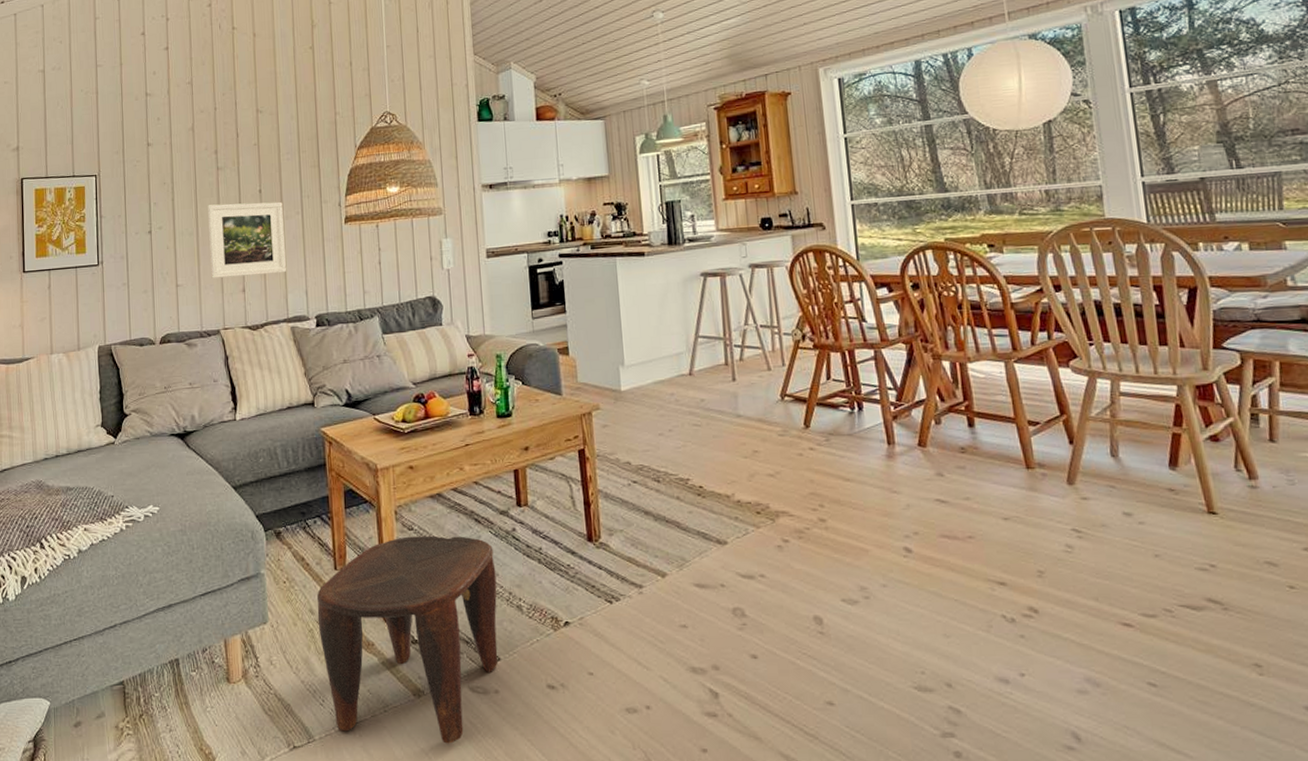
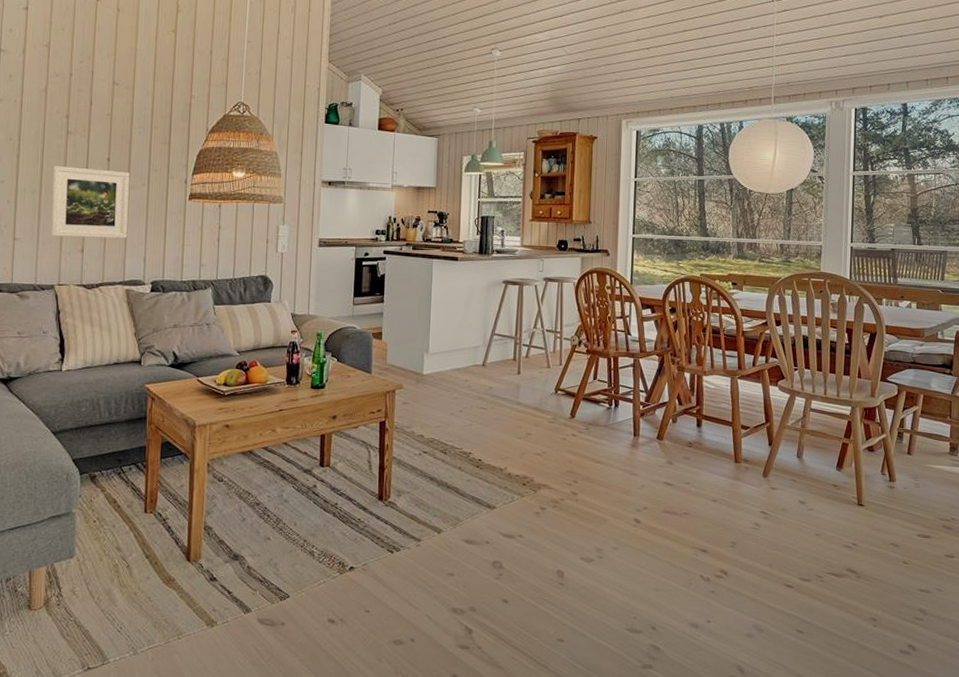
stool: present [317,535,499,744] -> none [123,486,295,667]

